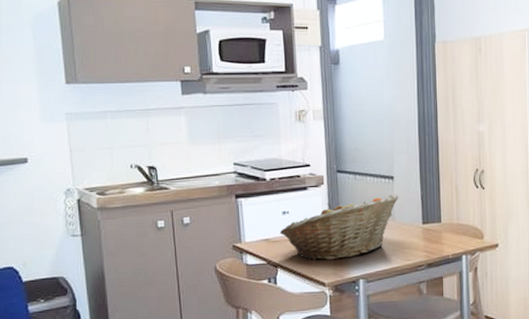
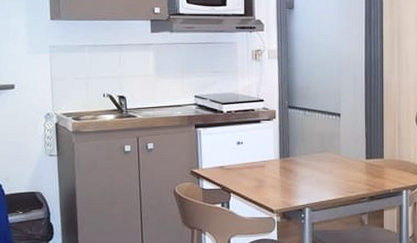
fruit basket: present [279,194,399,261] -> none [233,130,345,188]

